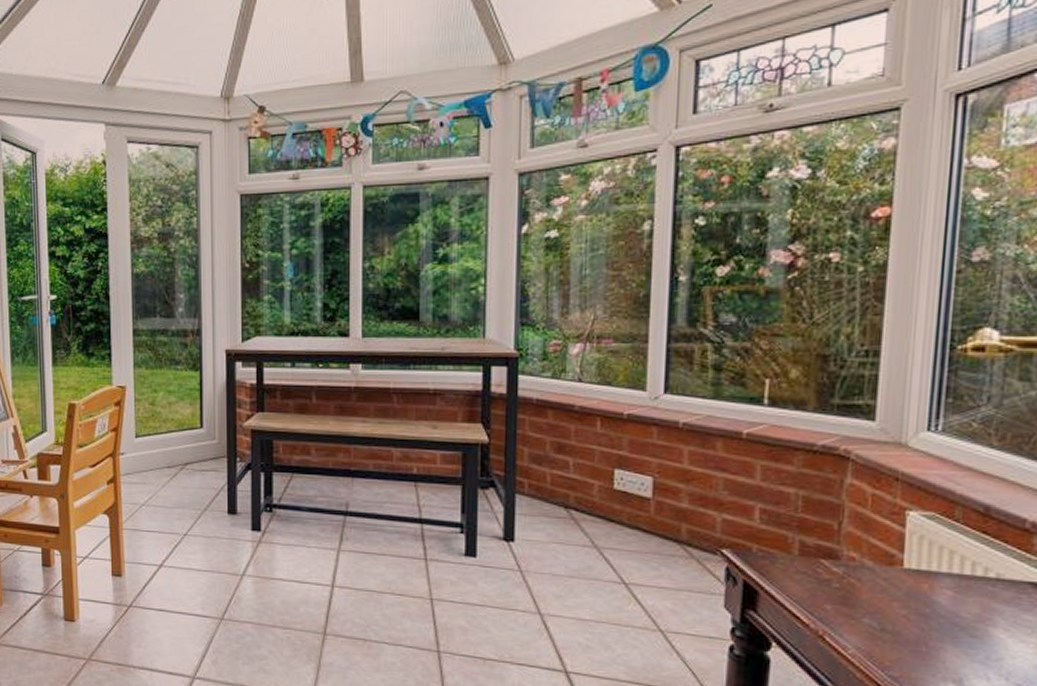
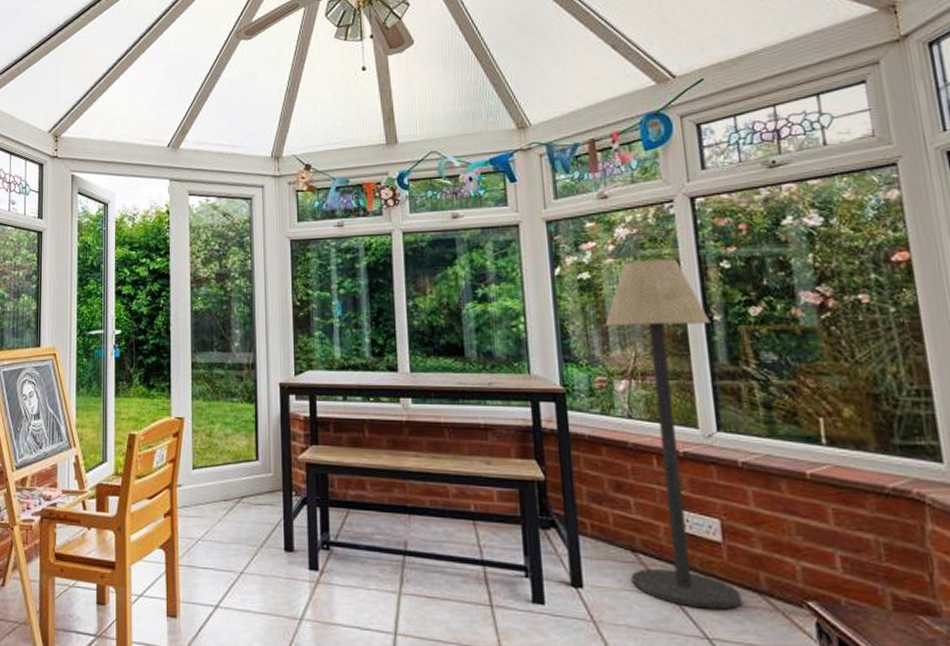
floor lamp: none [561,215,676,558] -> present [605,259,743,610]

